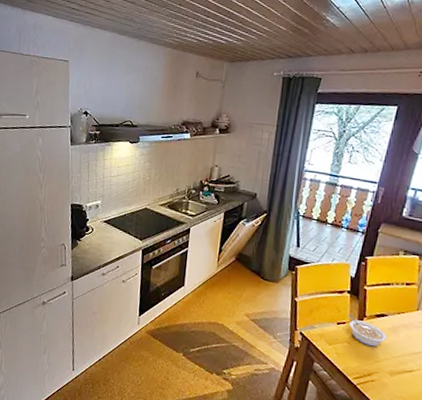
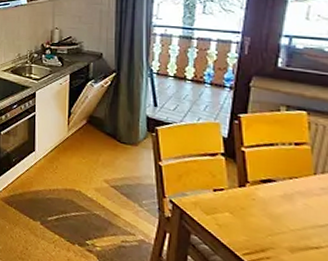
legume: present [348,314,387,347] -> none [225,179,279,218]

